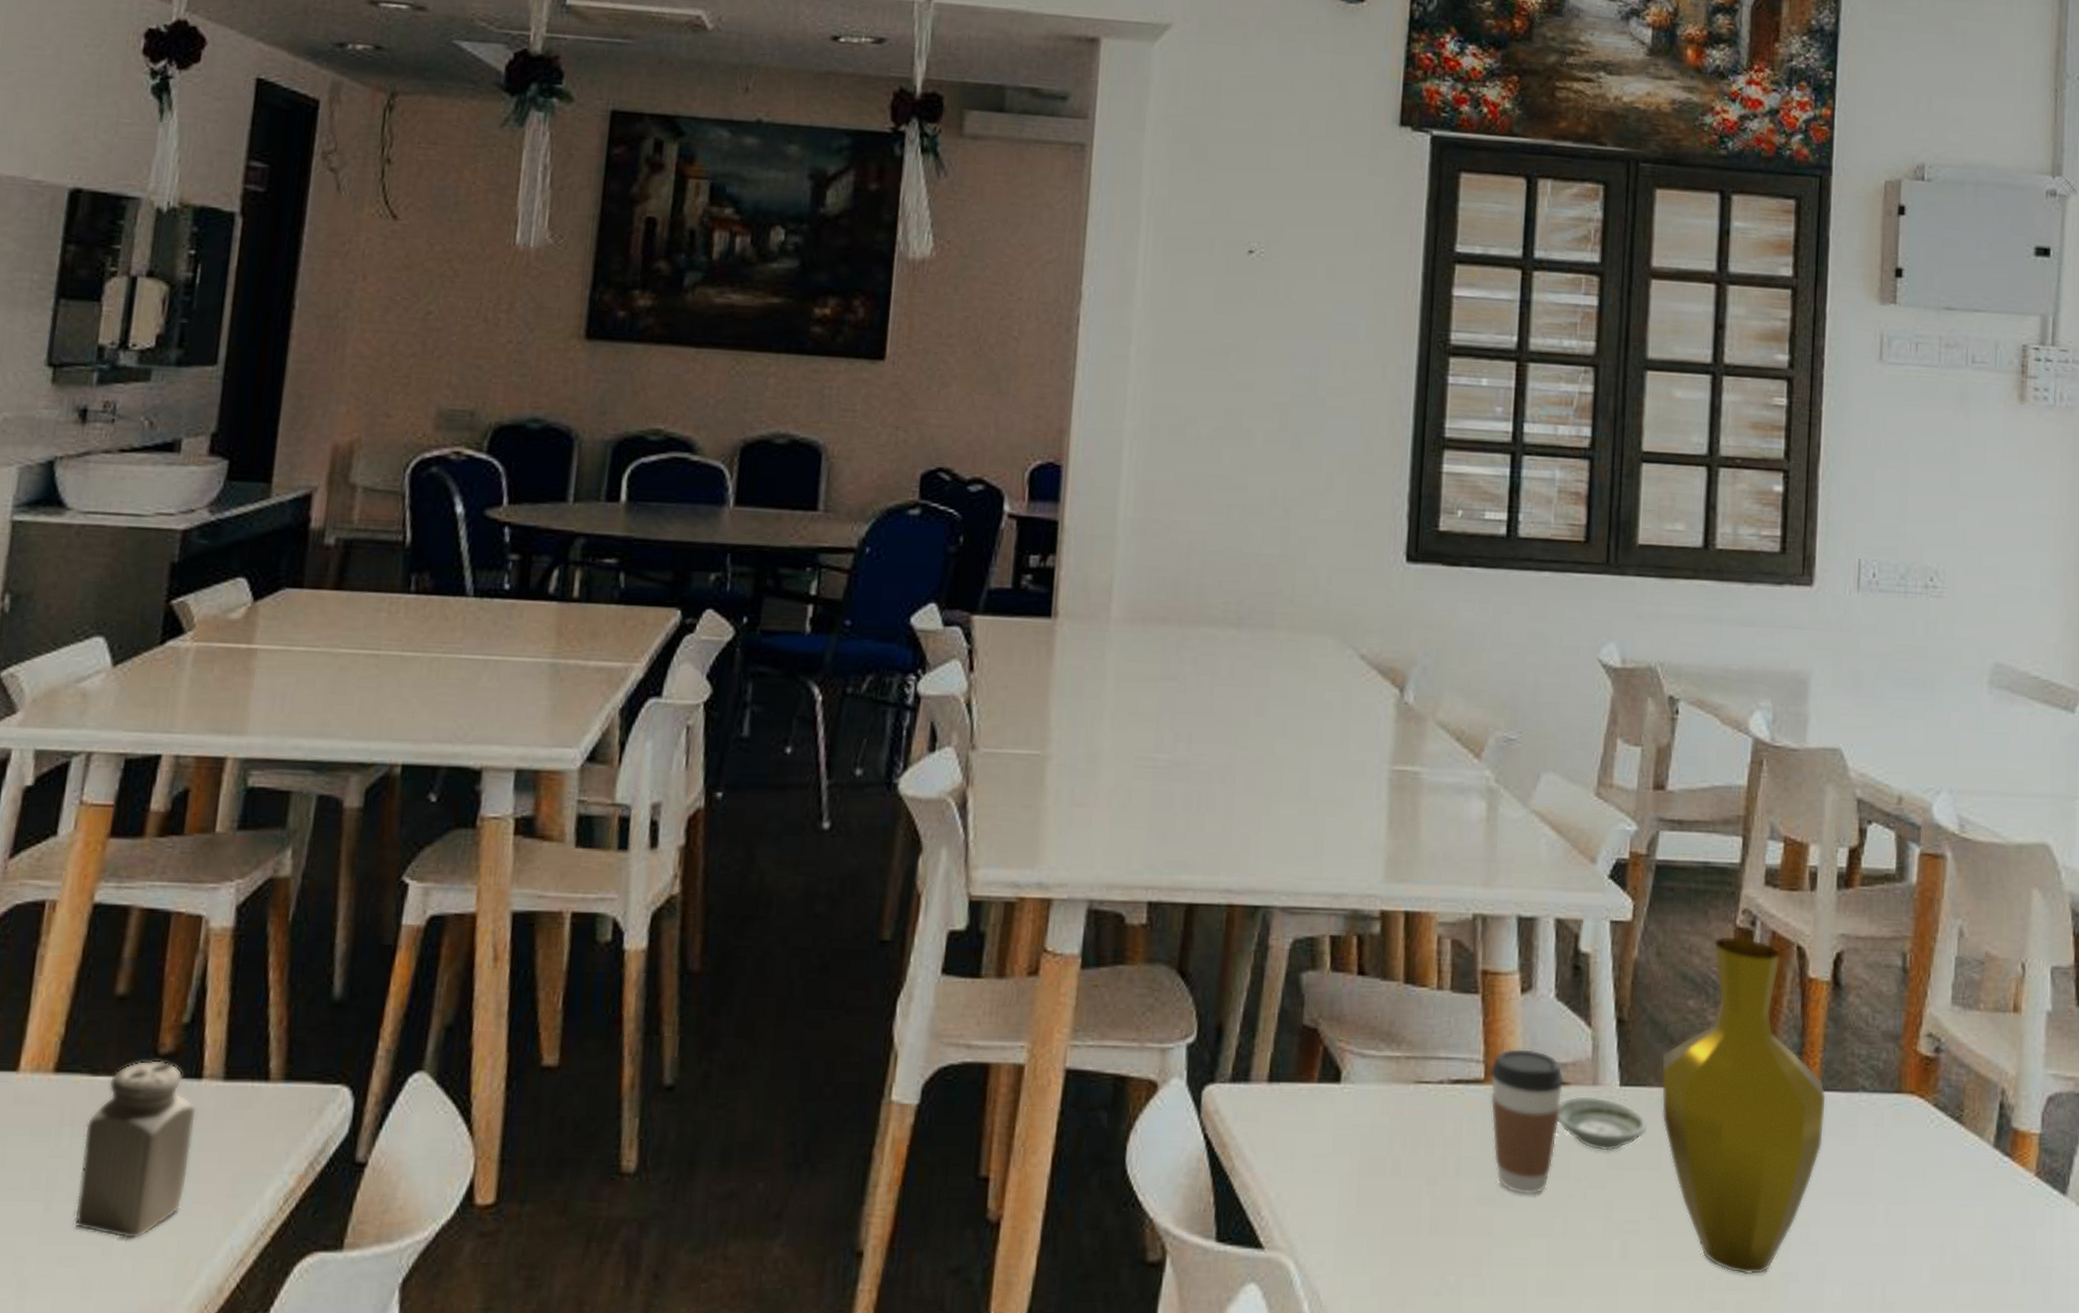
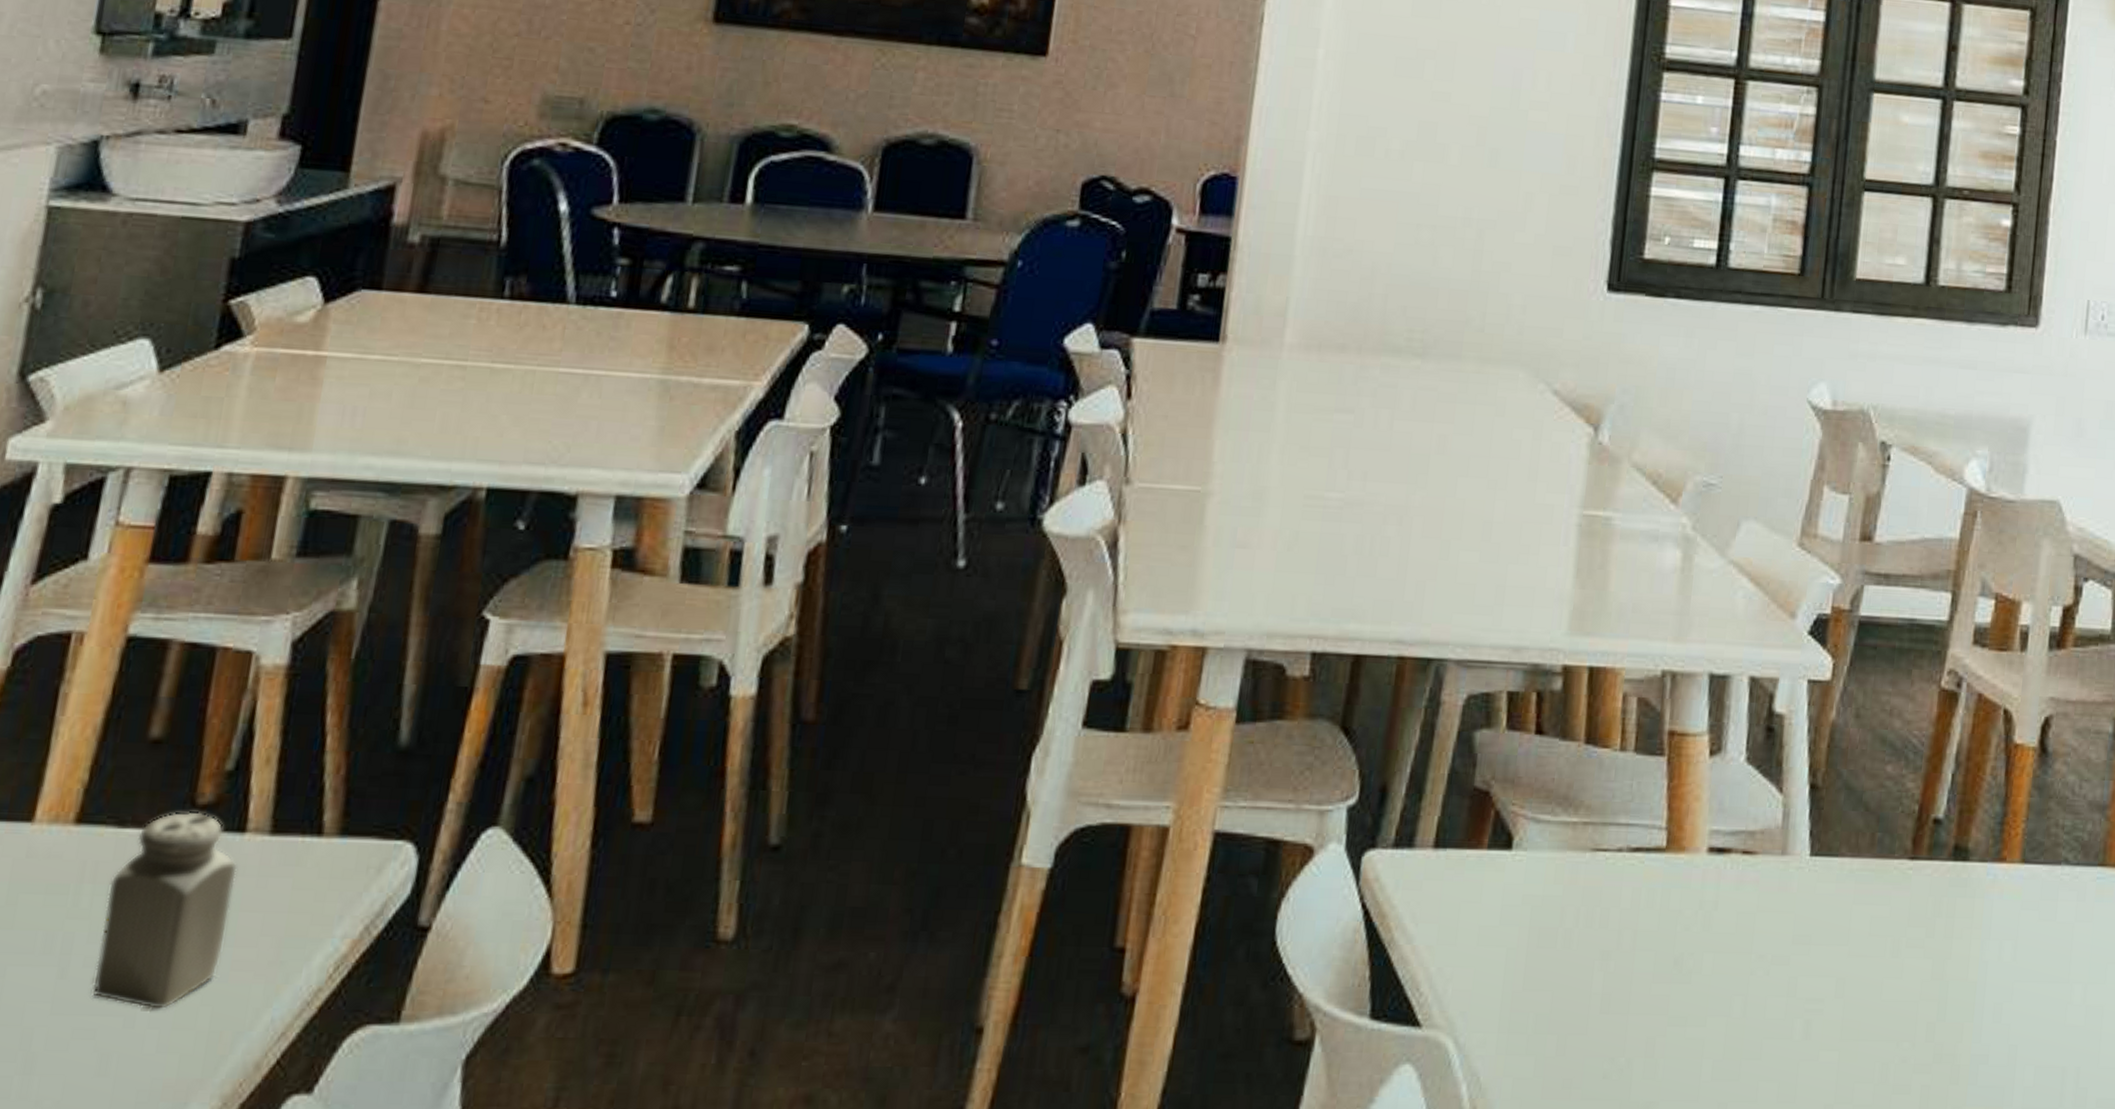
coffee cup: present [1489,1048,1565,1196] -> none [1671,814,1752,972]
saucer: present [1558,1095,1648,1151] -> none [1742,865,1838,925]
vase: present [1661,935,1827,1275] -> none [1853,697,2028,1058]

